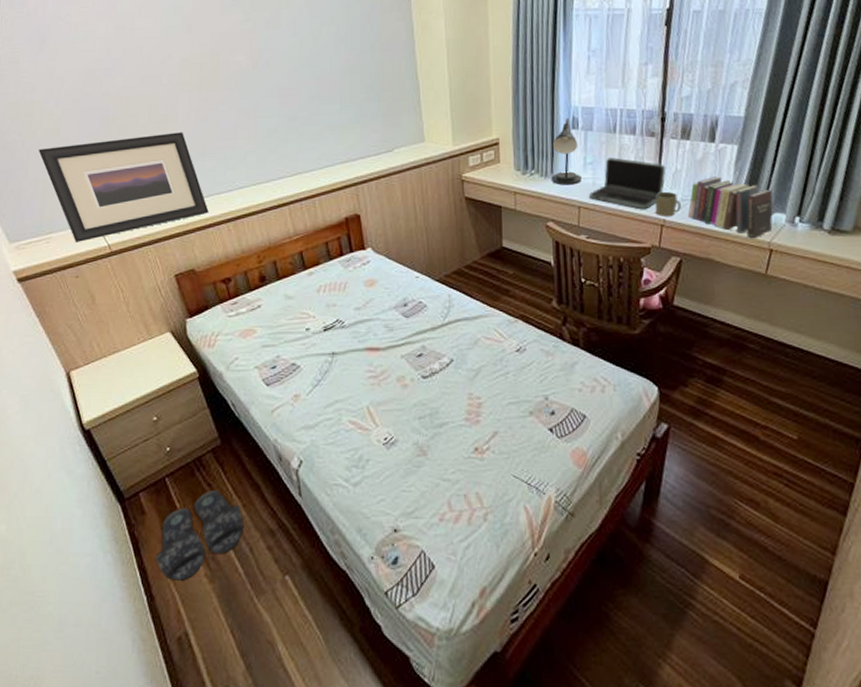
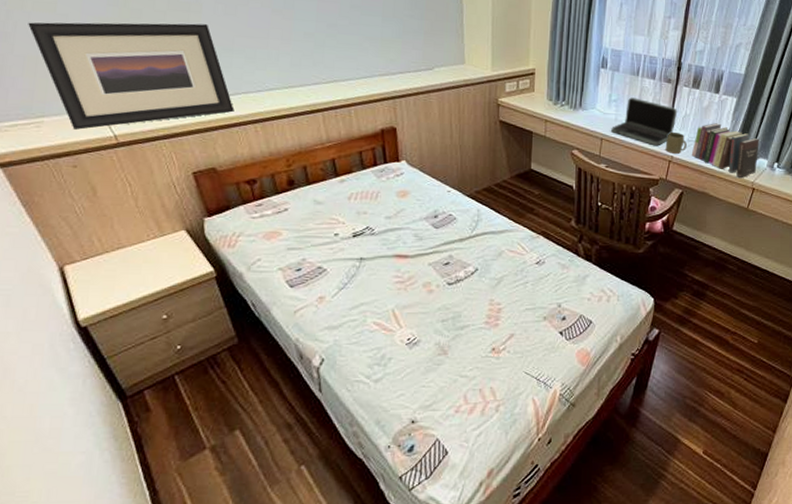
slippers: present [156,490,244,581] -> none [161,387,260,475]
desk lamp: present [551,118,582,185] -> none [579,57,606,119]

